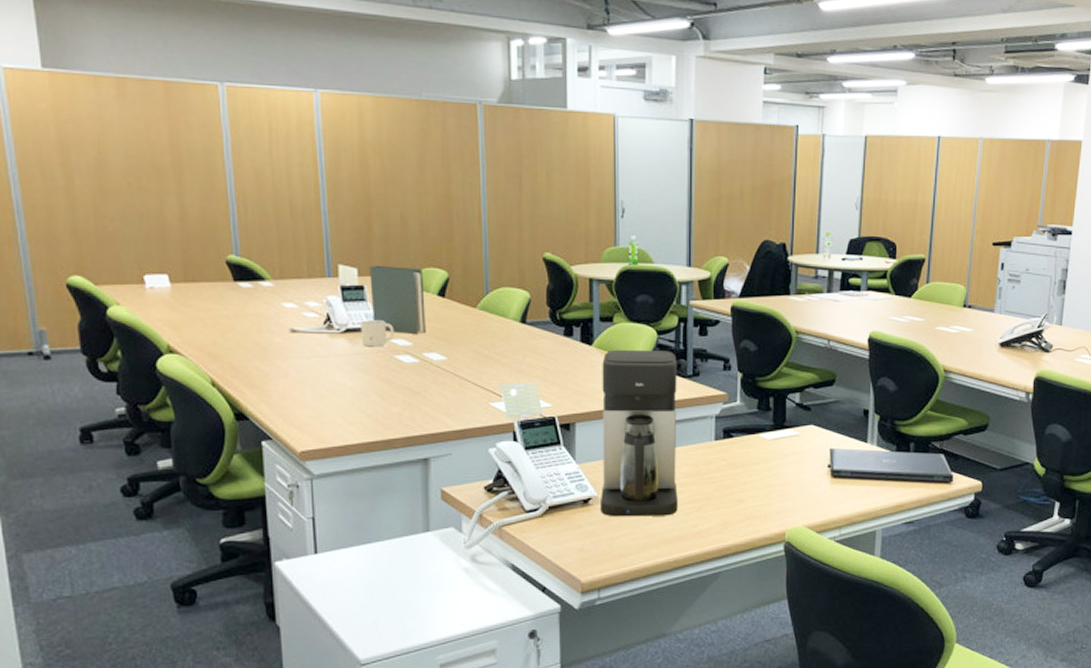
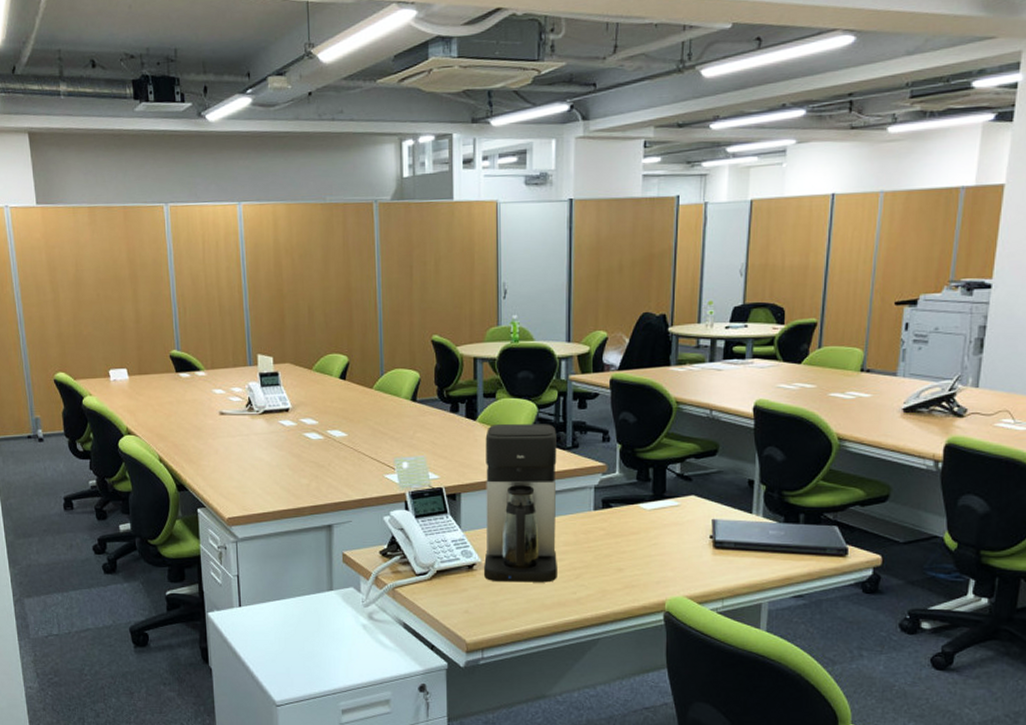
mug: present [360,320,395,347] -> none [275,402,304,426]
binder: present [369,266,426,335] -> none [283,354,330,415]

